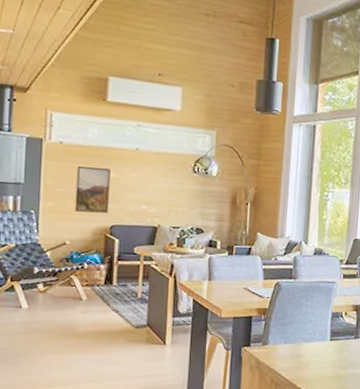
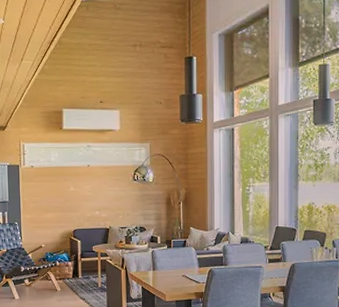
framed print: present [75,167,110,213] -> none [45,184,71,220]

